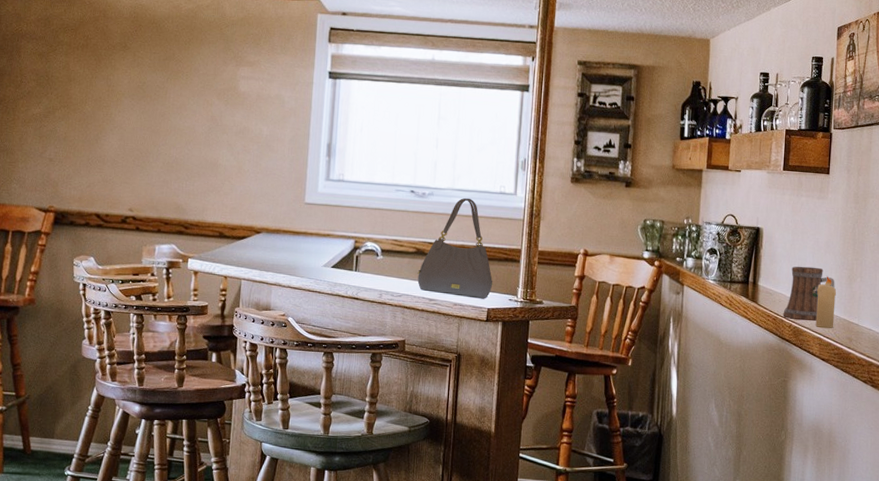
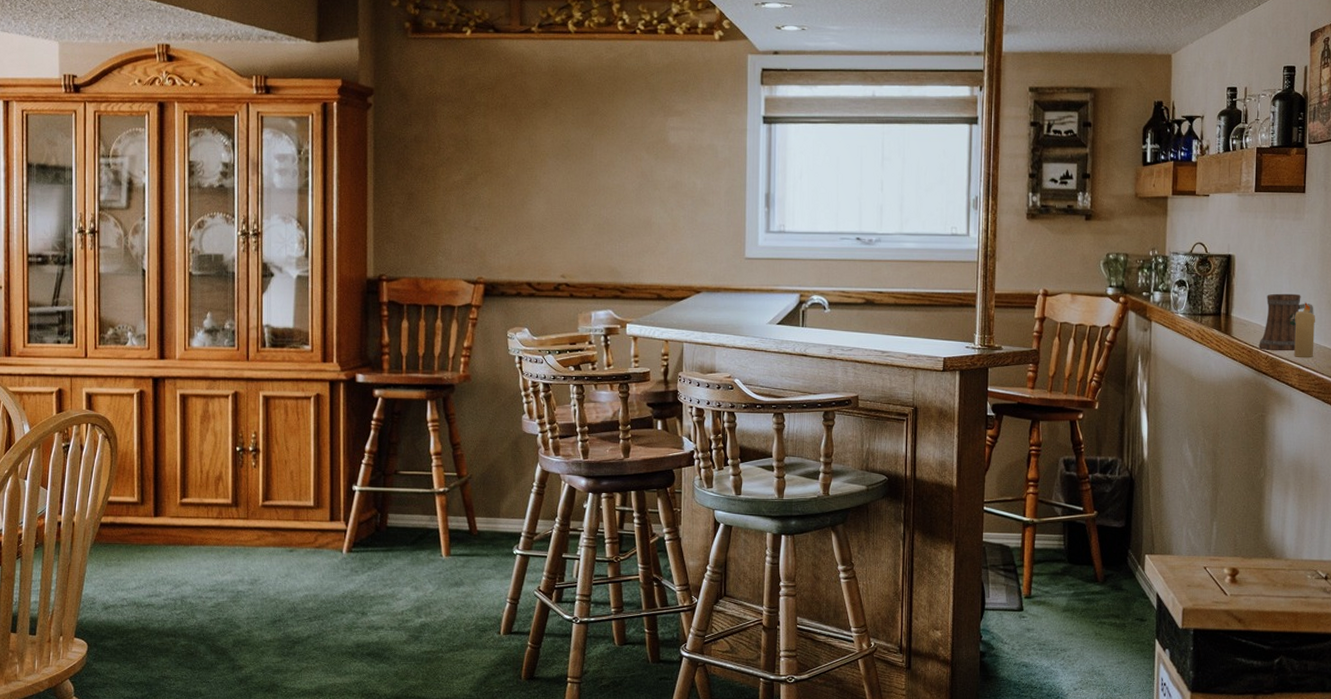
handbag: present [417,197,493,299] -> none [867,242,948,348]

